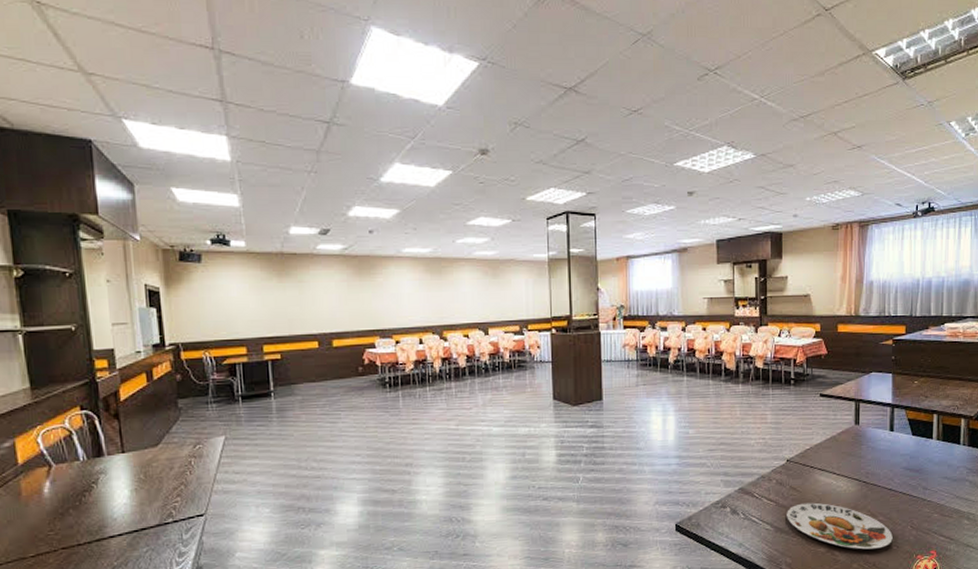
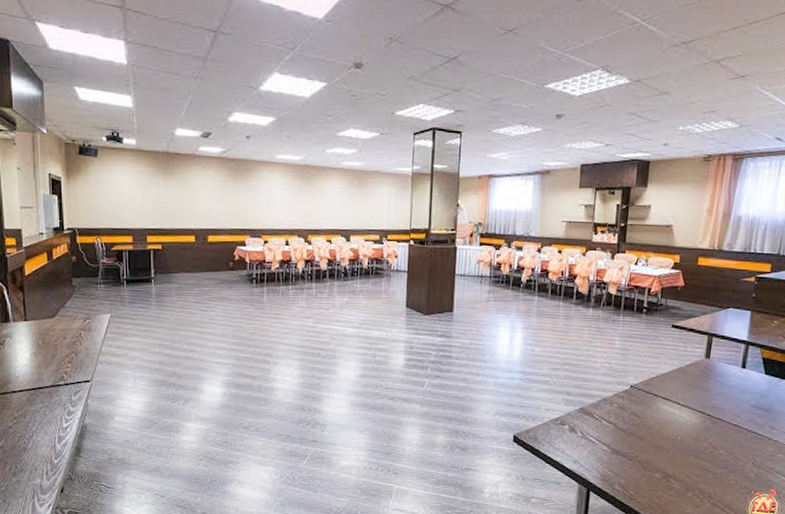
plate: present [787,502,893,550] -> none [625,429,733,481]

